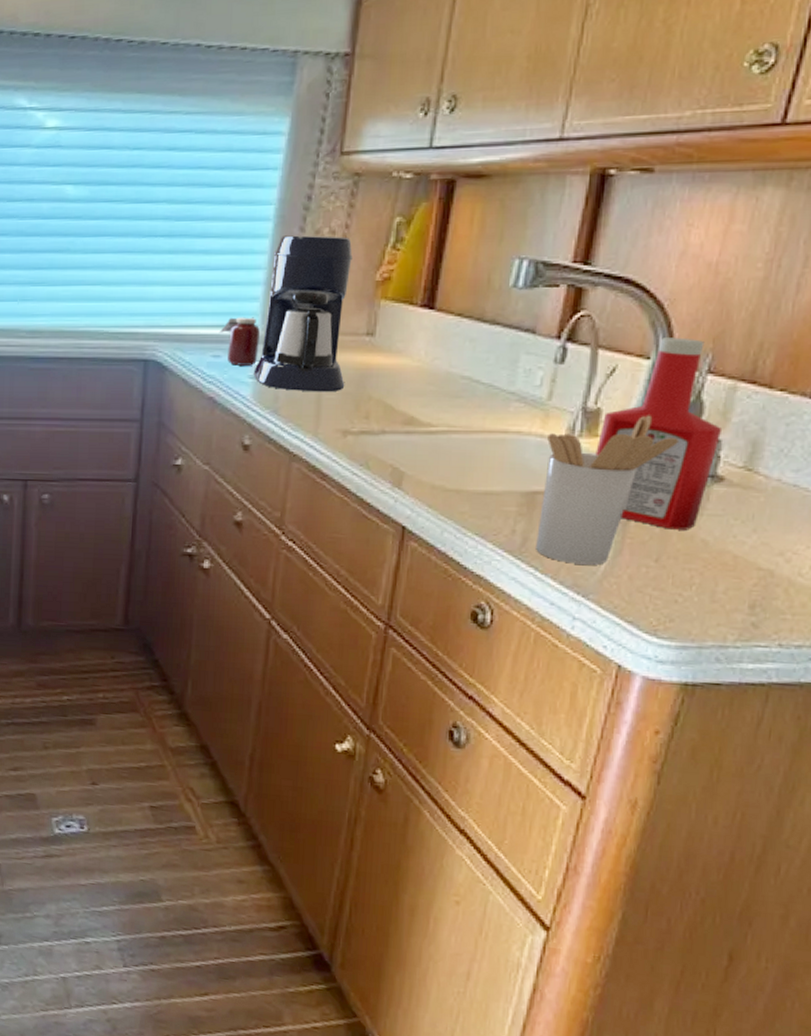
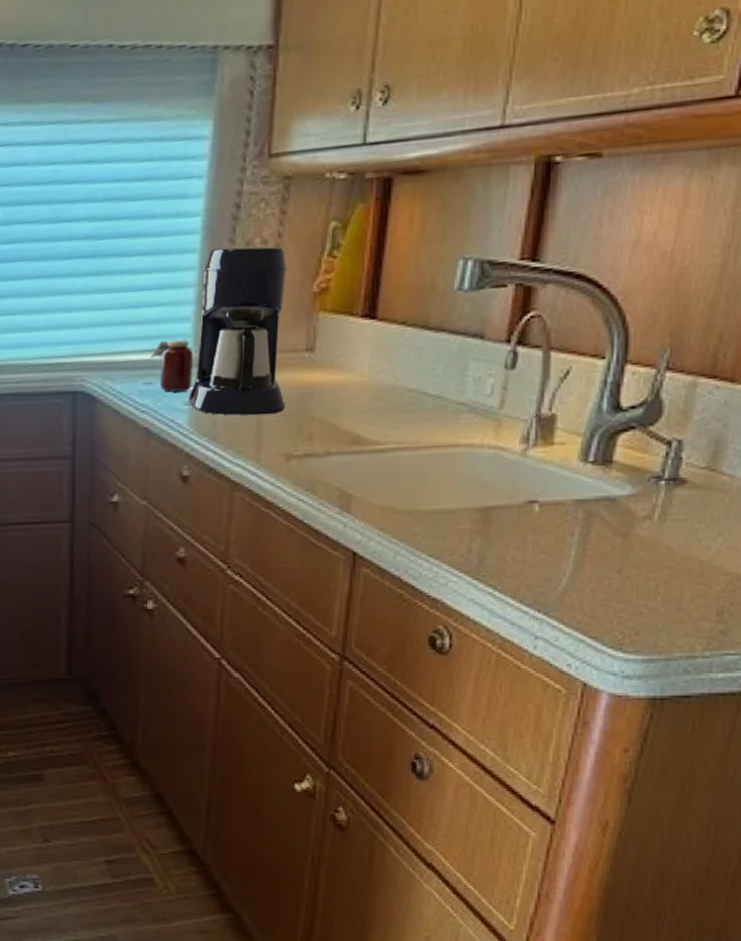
utensil holder: present [536,415,679,565] -> none [493,418,638,581]
ketchup bottle: present [595,337,723,530] -> none [552,333,684,538]

